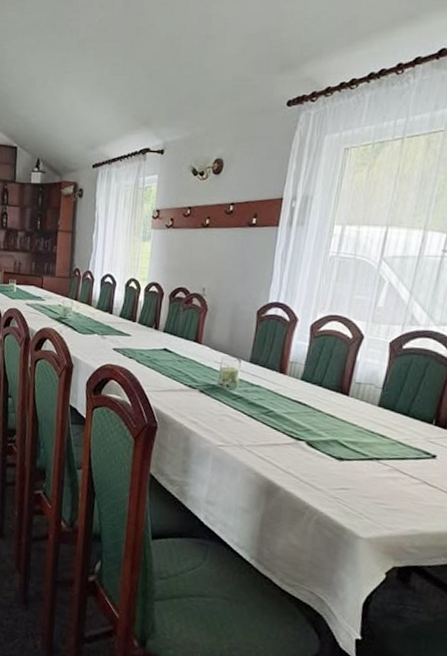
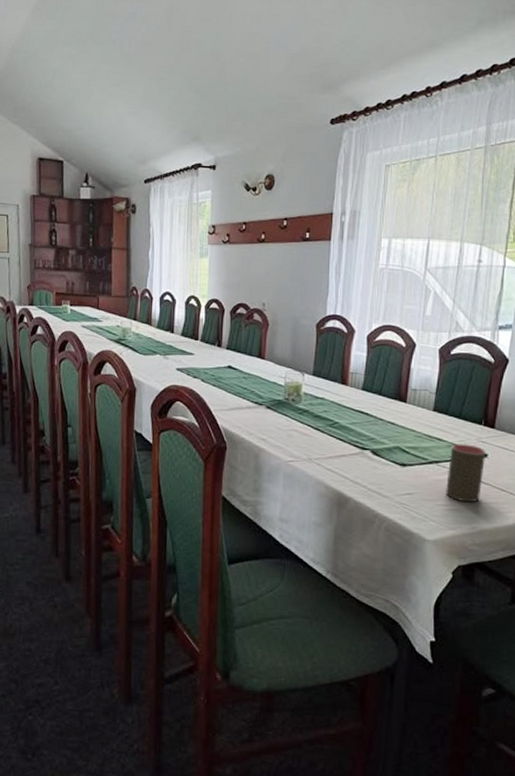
cup: none [385,442,434,504] -> present [446,444,485,503]

